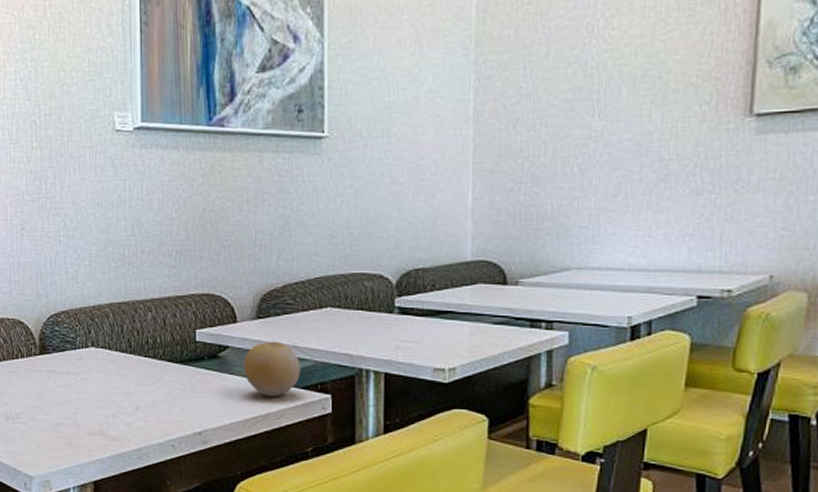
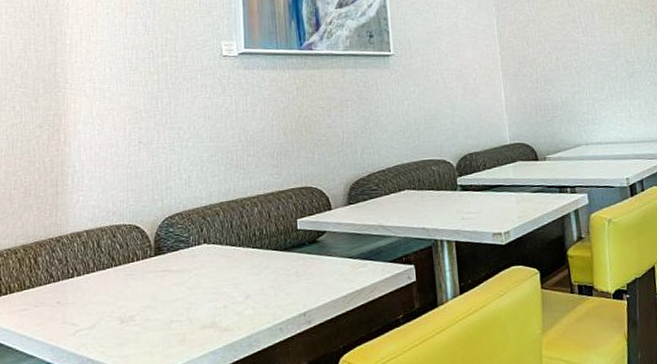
fruit: present [244,341,300,397] -> none [339,222,388,273]

